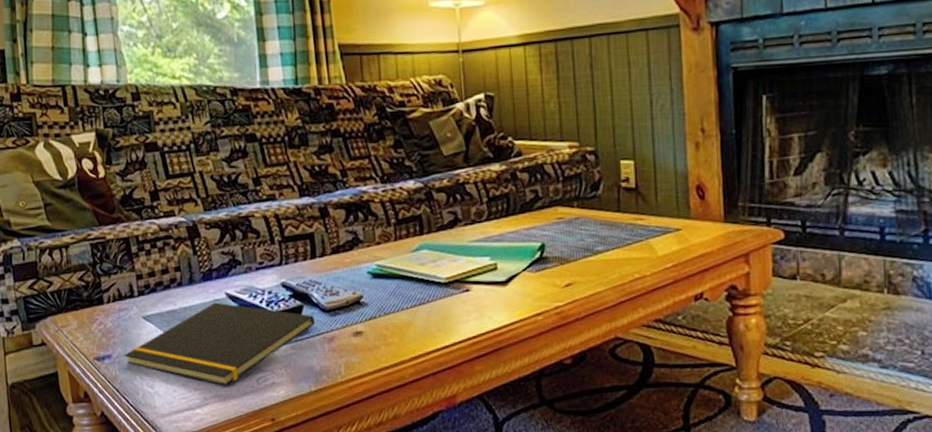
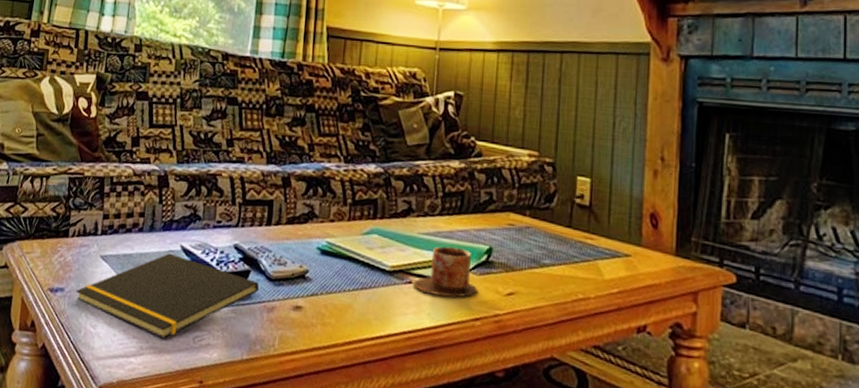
mug: none [470,249,535,298] -> present [412,246,477,298]

